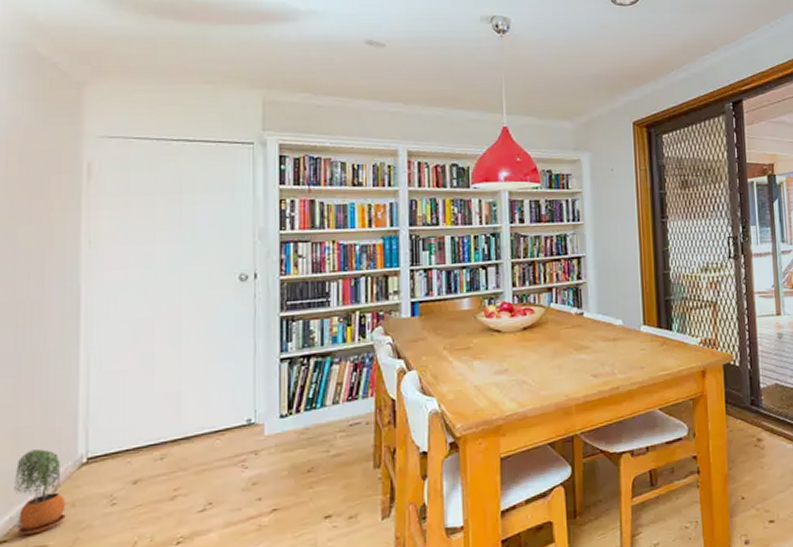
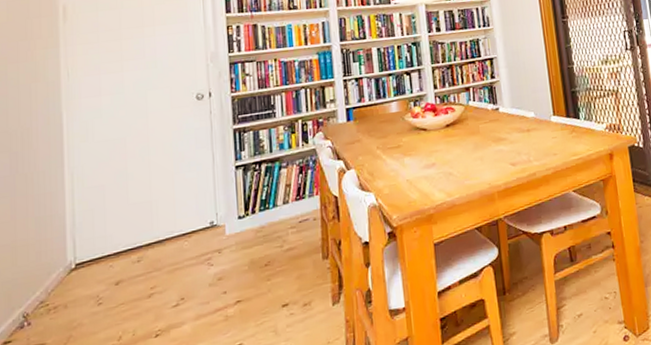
potted plant: present [14,449,66,535] -> none [15,258,60,336]

